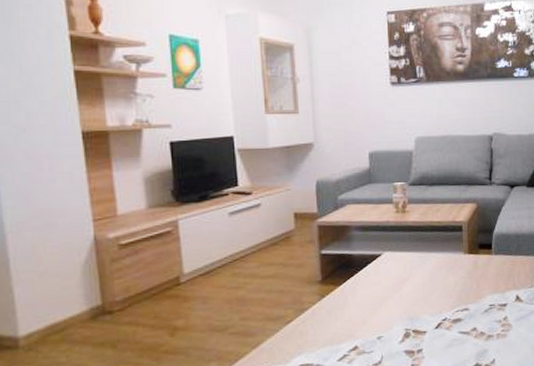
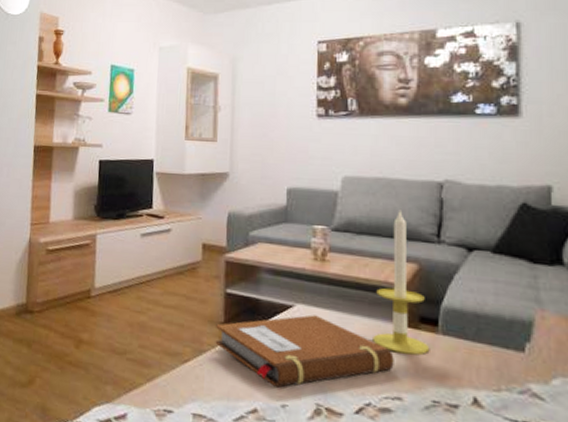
notebook: none [314,258,462,324] -> present [215,315,394,388]
candle: none [446,160,487,276] -> present [373,208,430,356]

